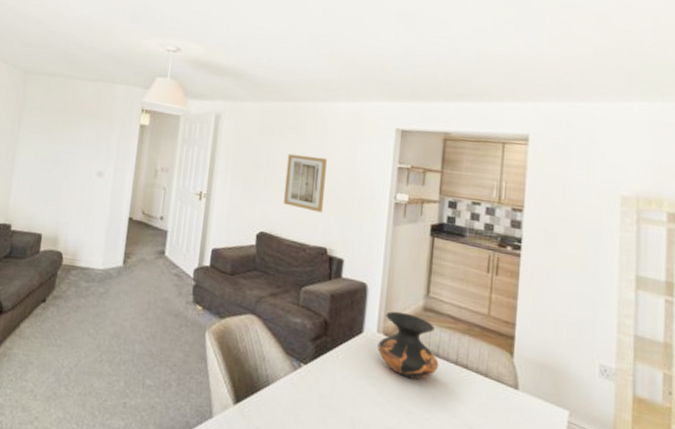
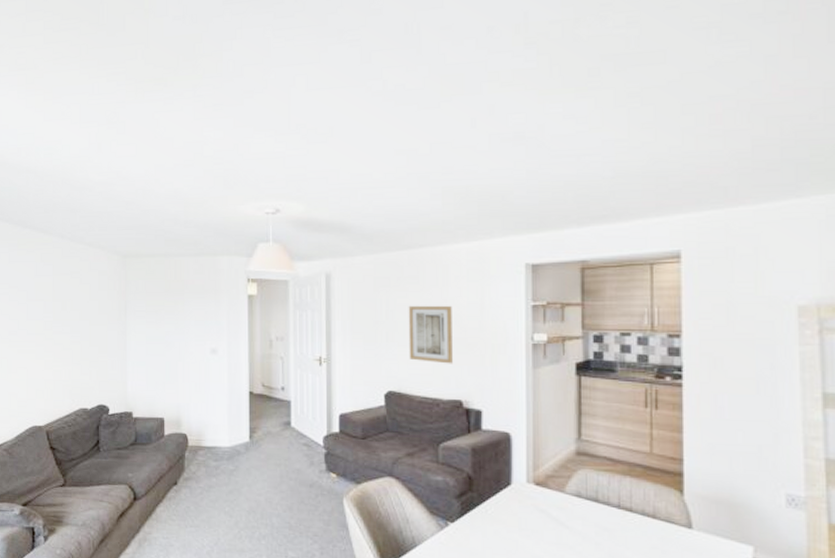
vase: present [377,311,439,380] -> none [529,458,599,528]

